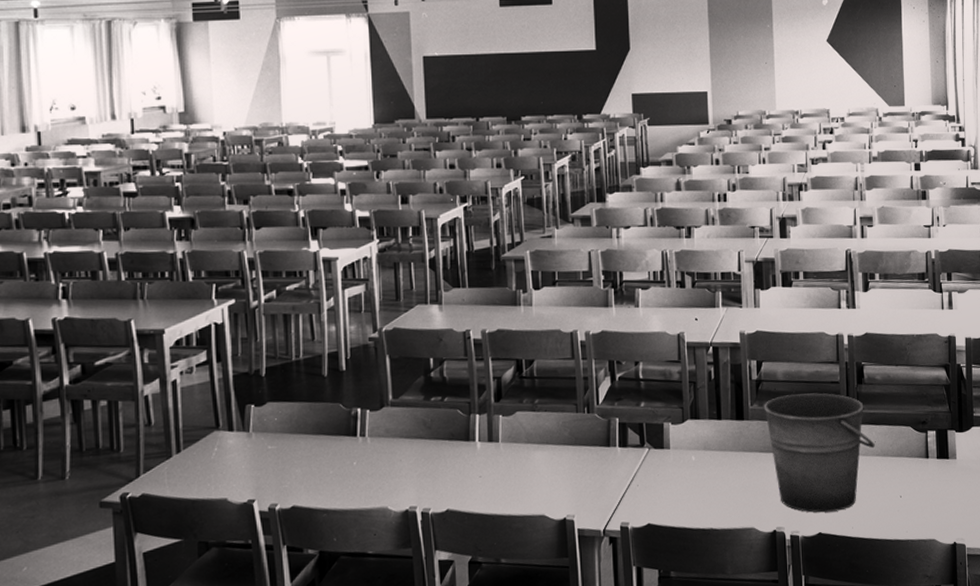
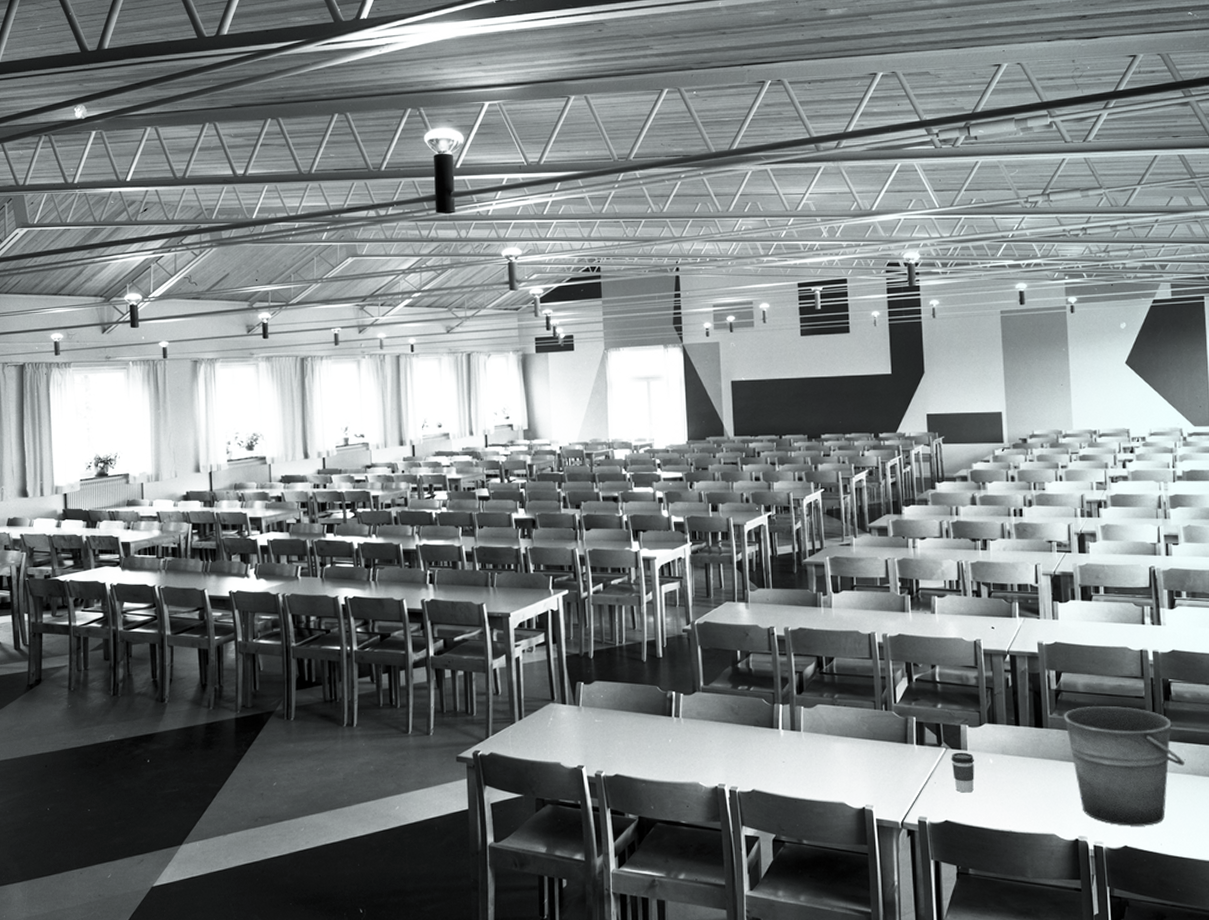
coffee cup: none [653,451,678,494] -> present [951,752,975,793]

